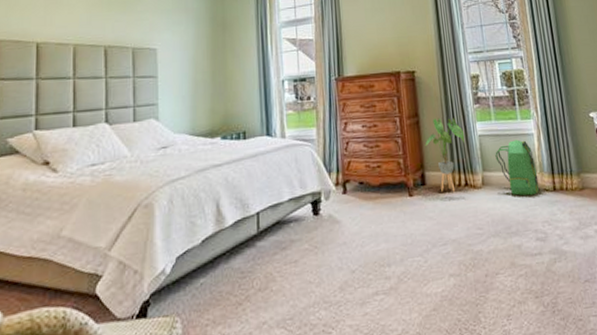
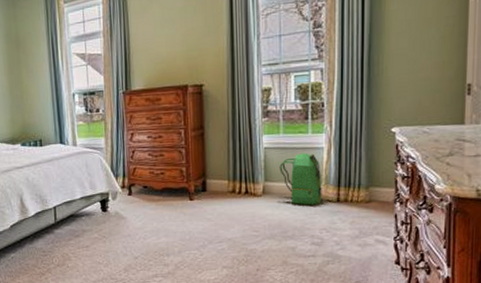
house plant: present [425,117,465,192] -> none [208,130,250,198]

